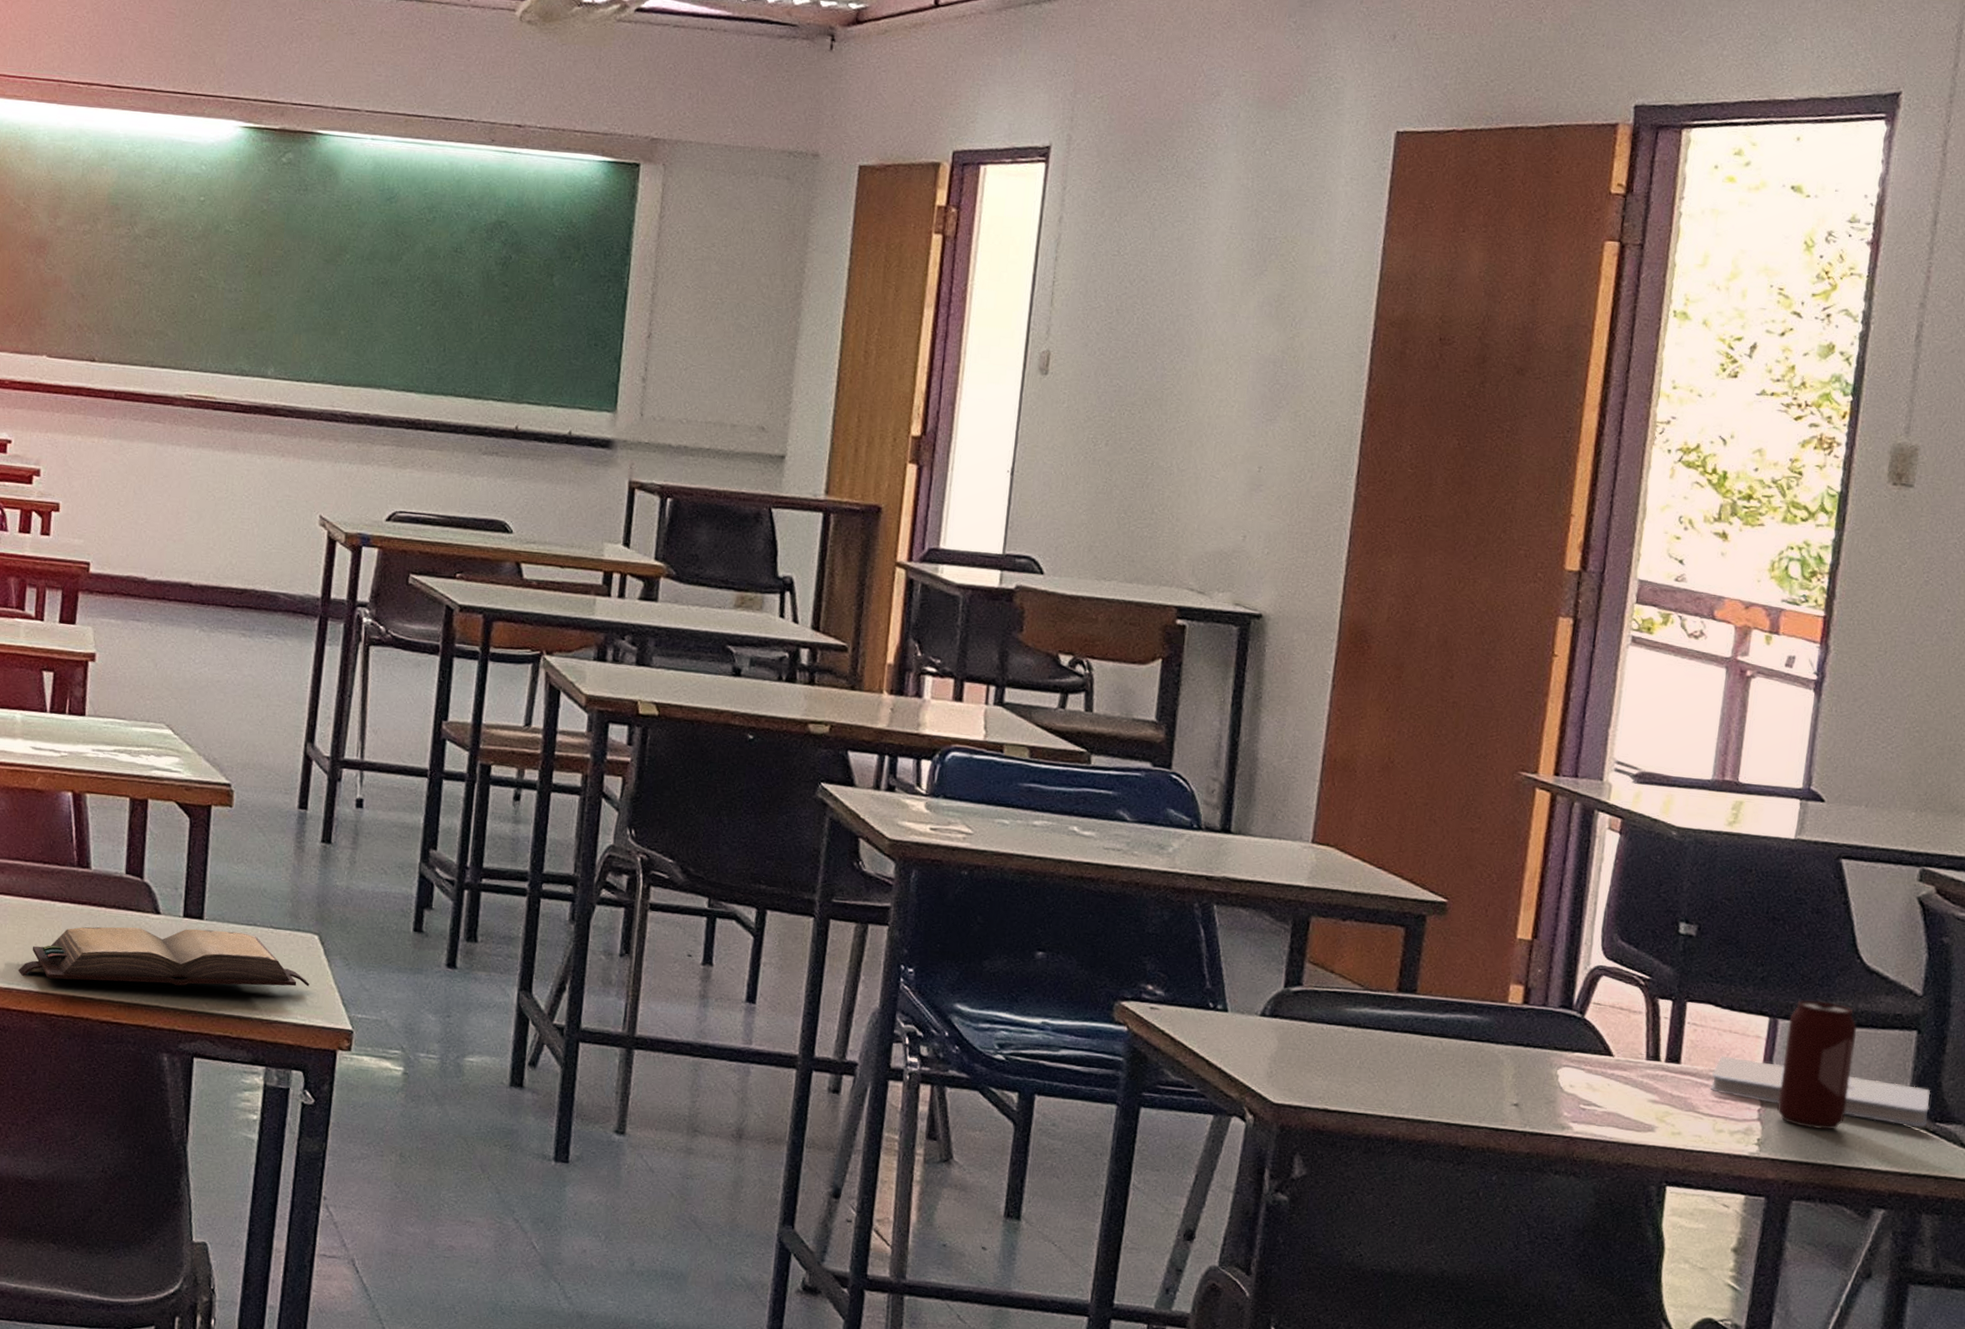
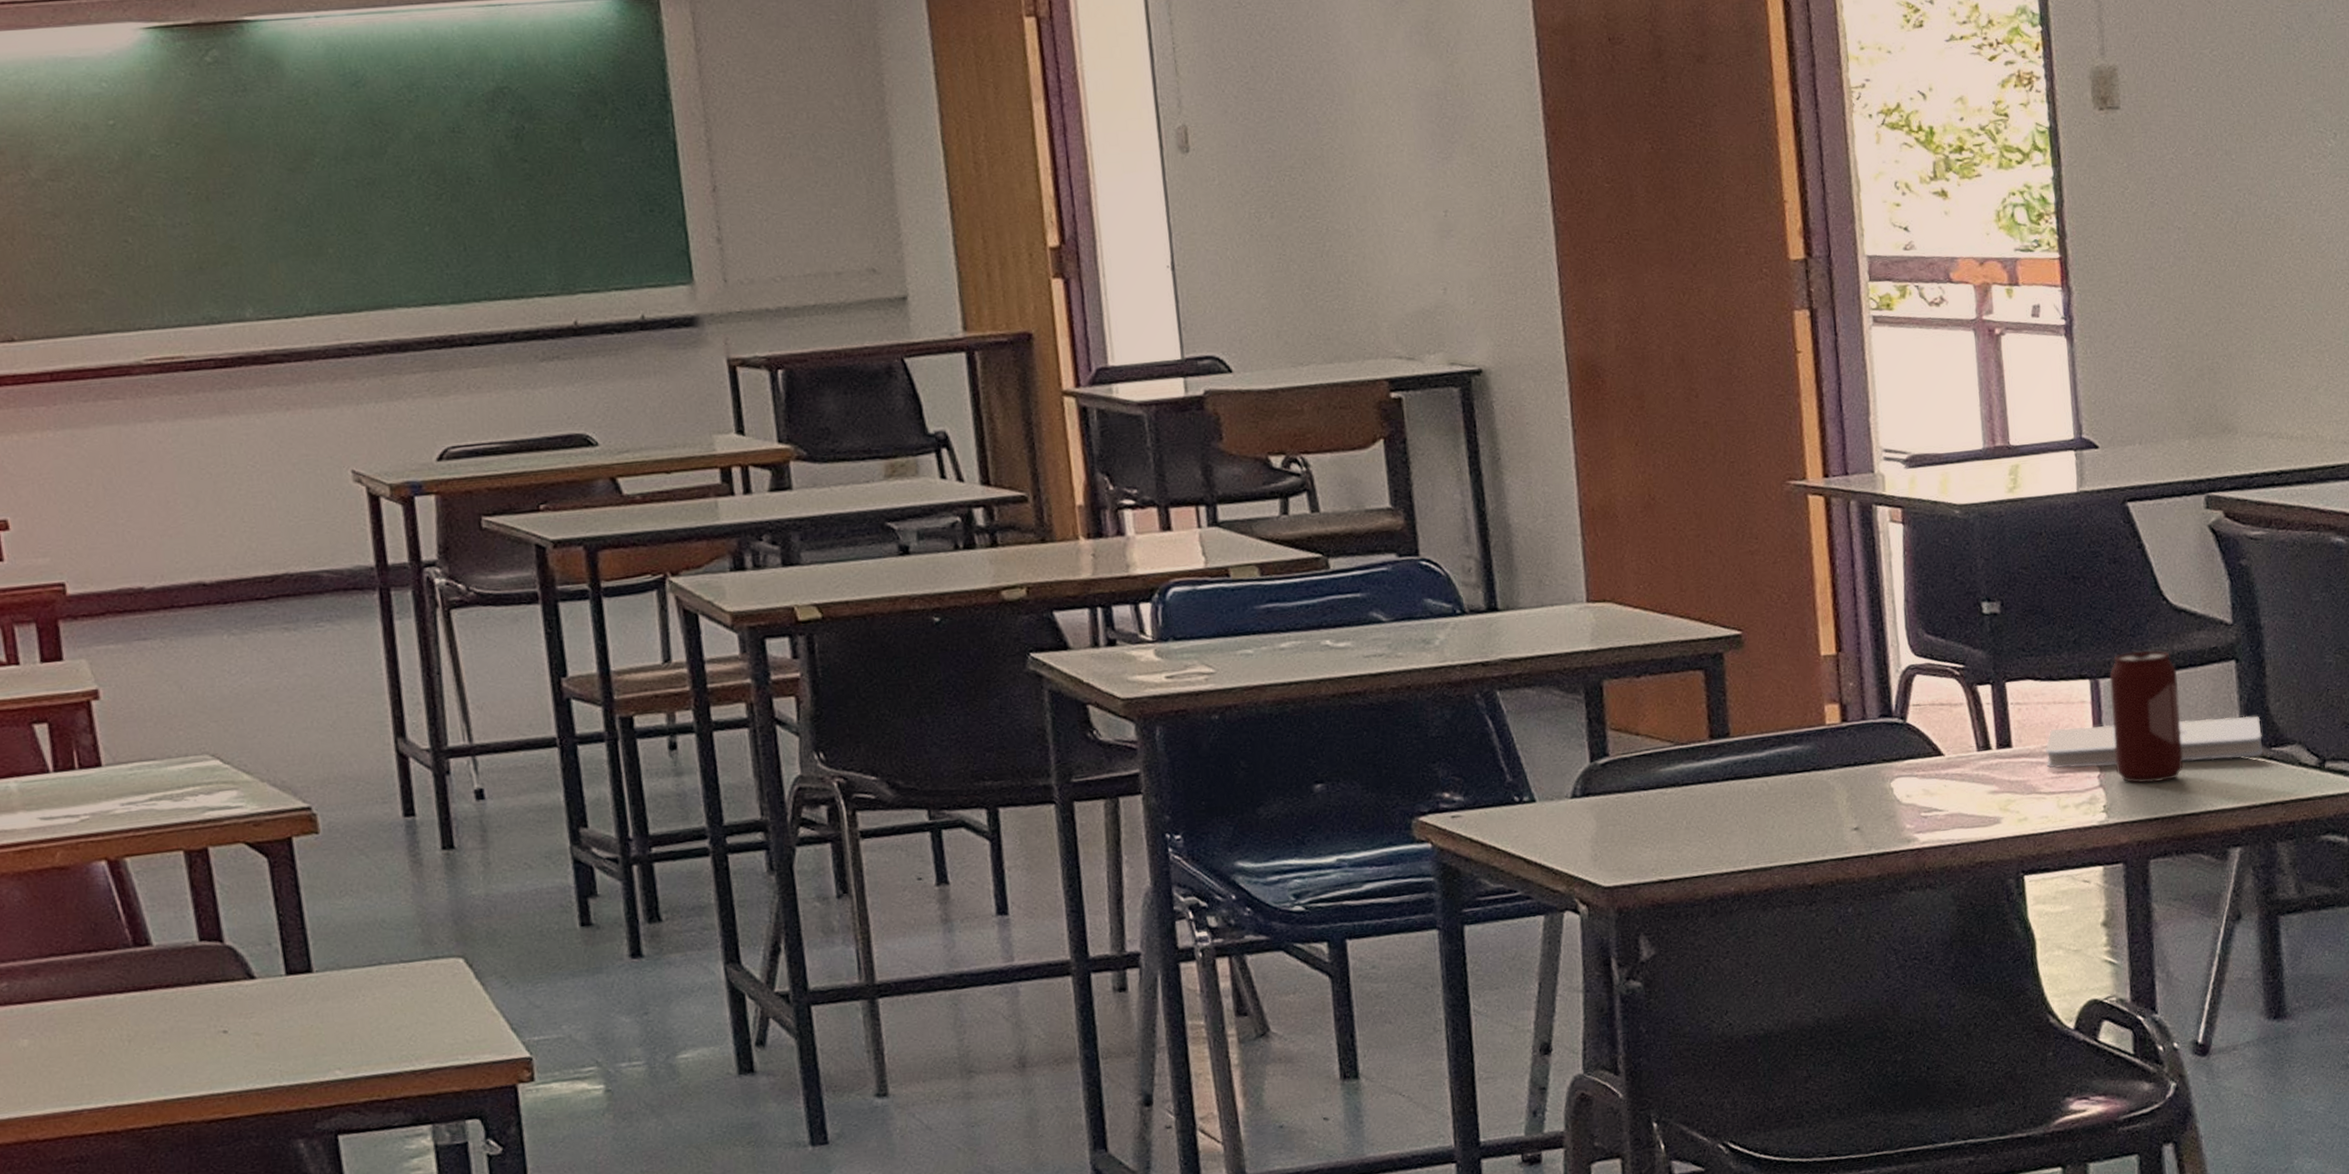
hardback book: present [18,926,309,987] -> none [84,976,465,1092]

